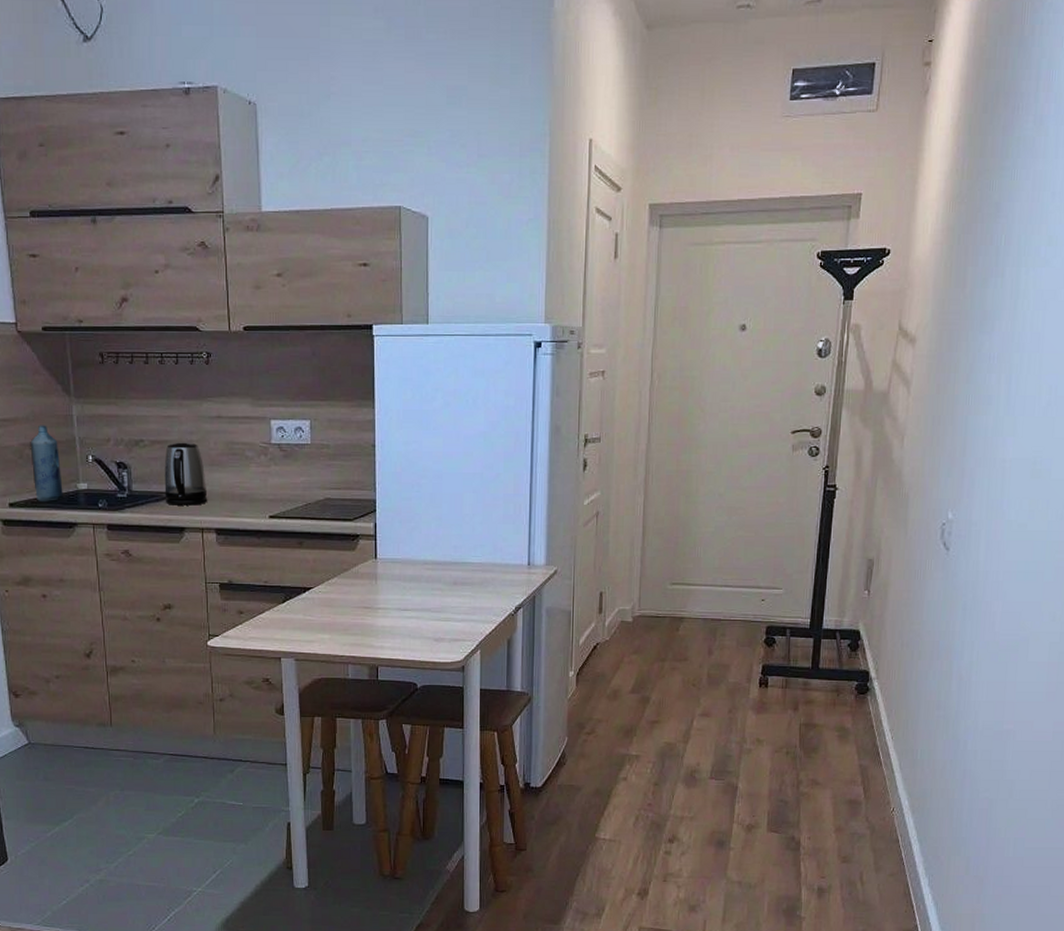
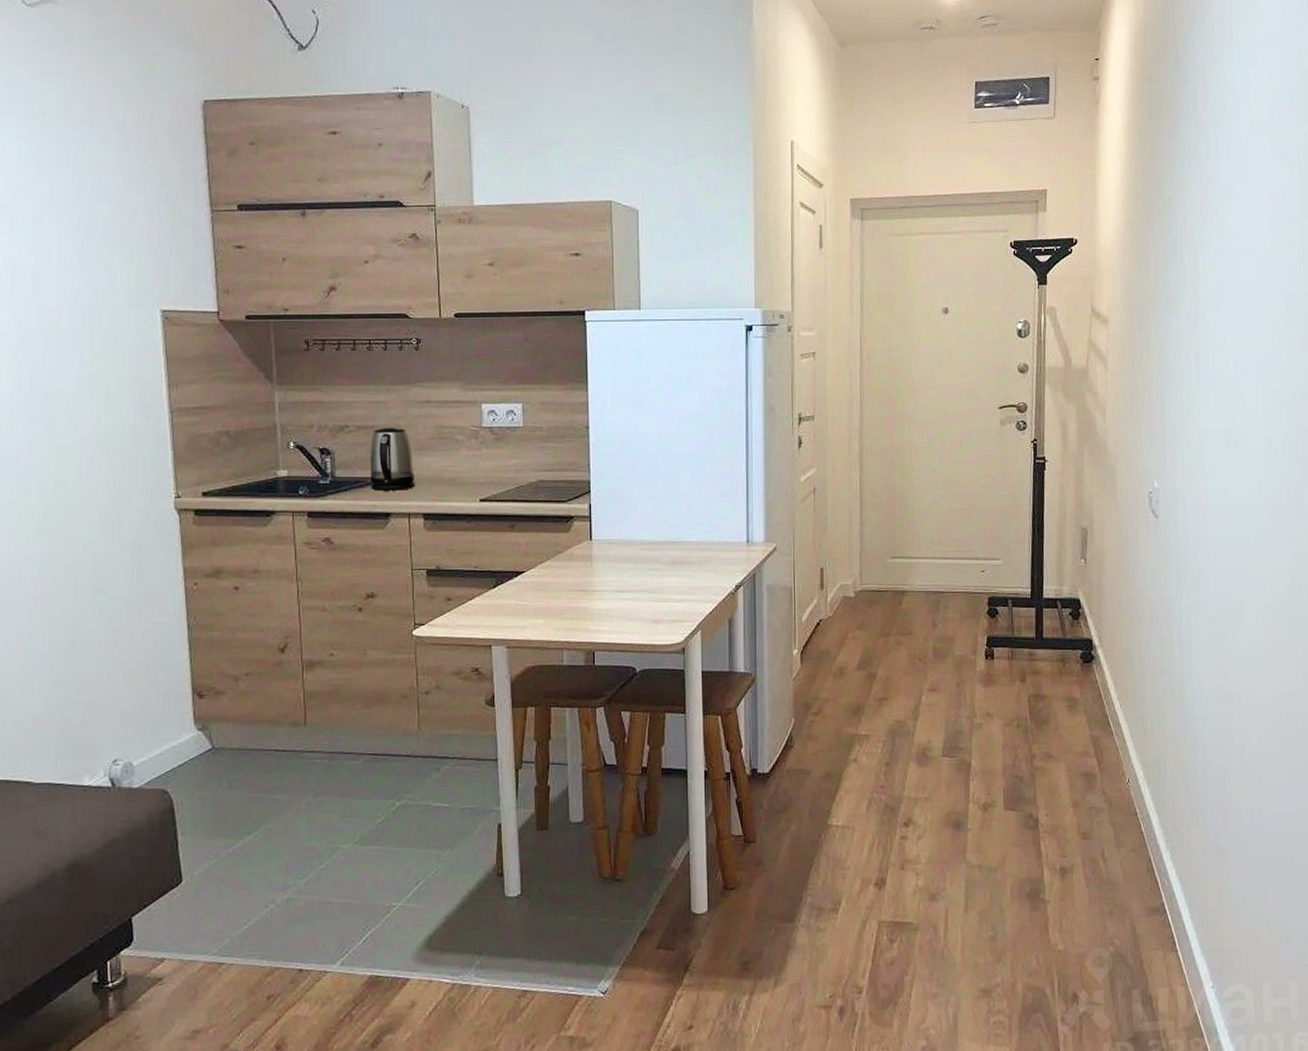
bottle: present [31,425,63,503] -> none [229,412,261,491]

